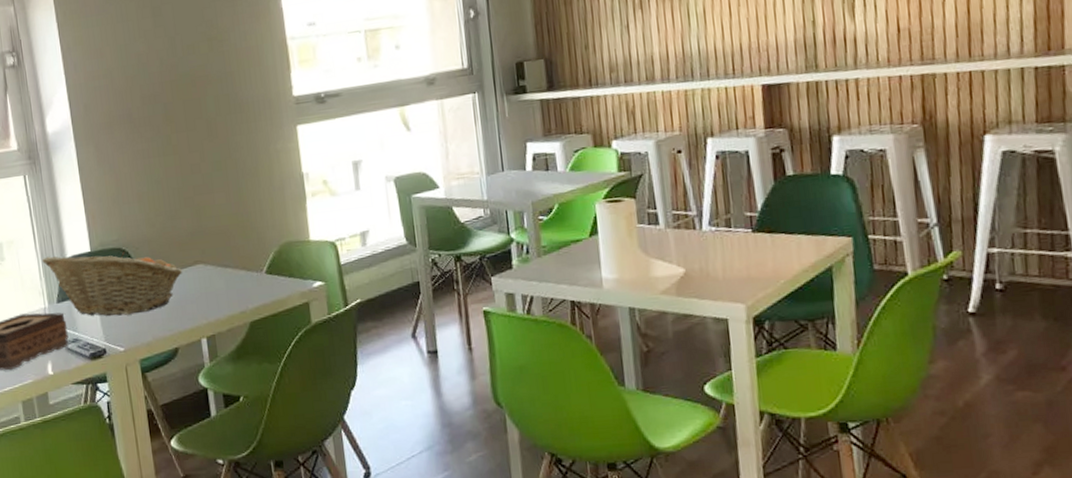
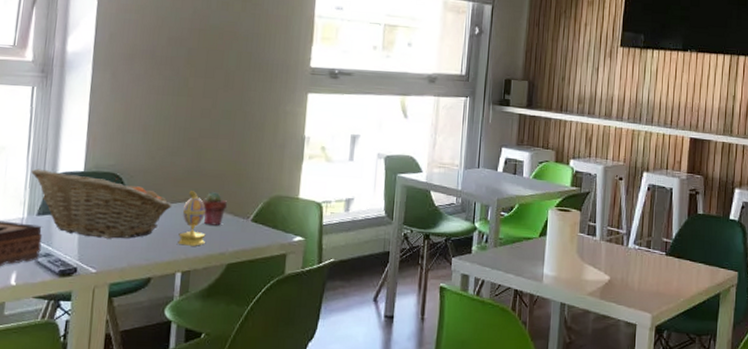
decorative egg: none [194,252,224,310] -> present [178,191,206,246]
potted succulent: none [211,249,239,285] -> present [202,192,228,226]

